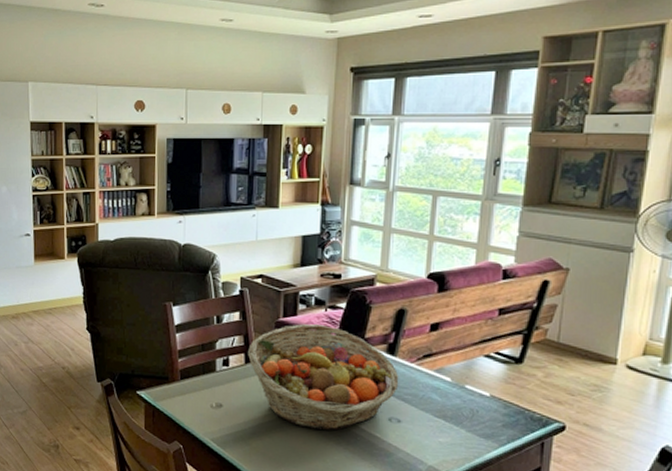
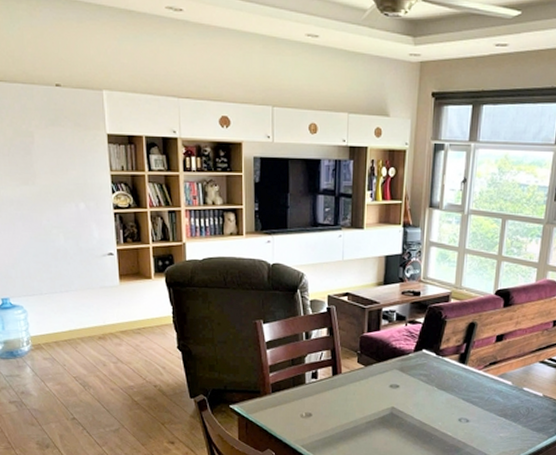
fruit basket: present [248,323,399,430] -> none [335,337,469,432]

